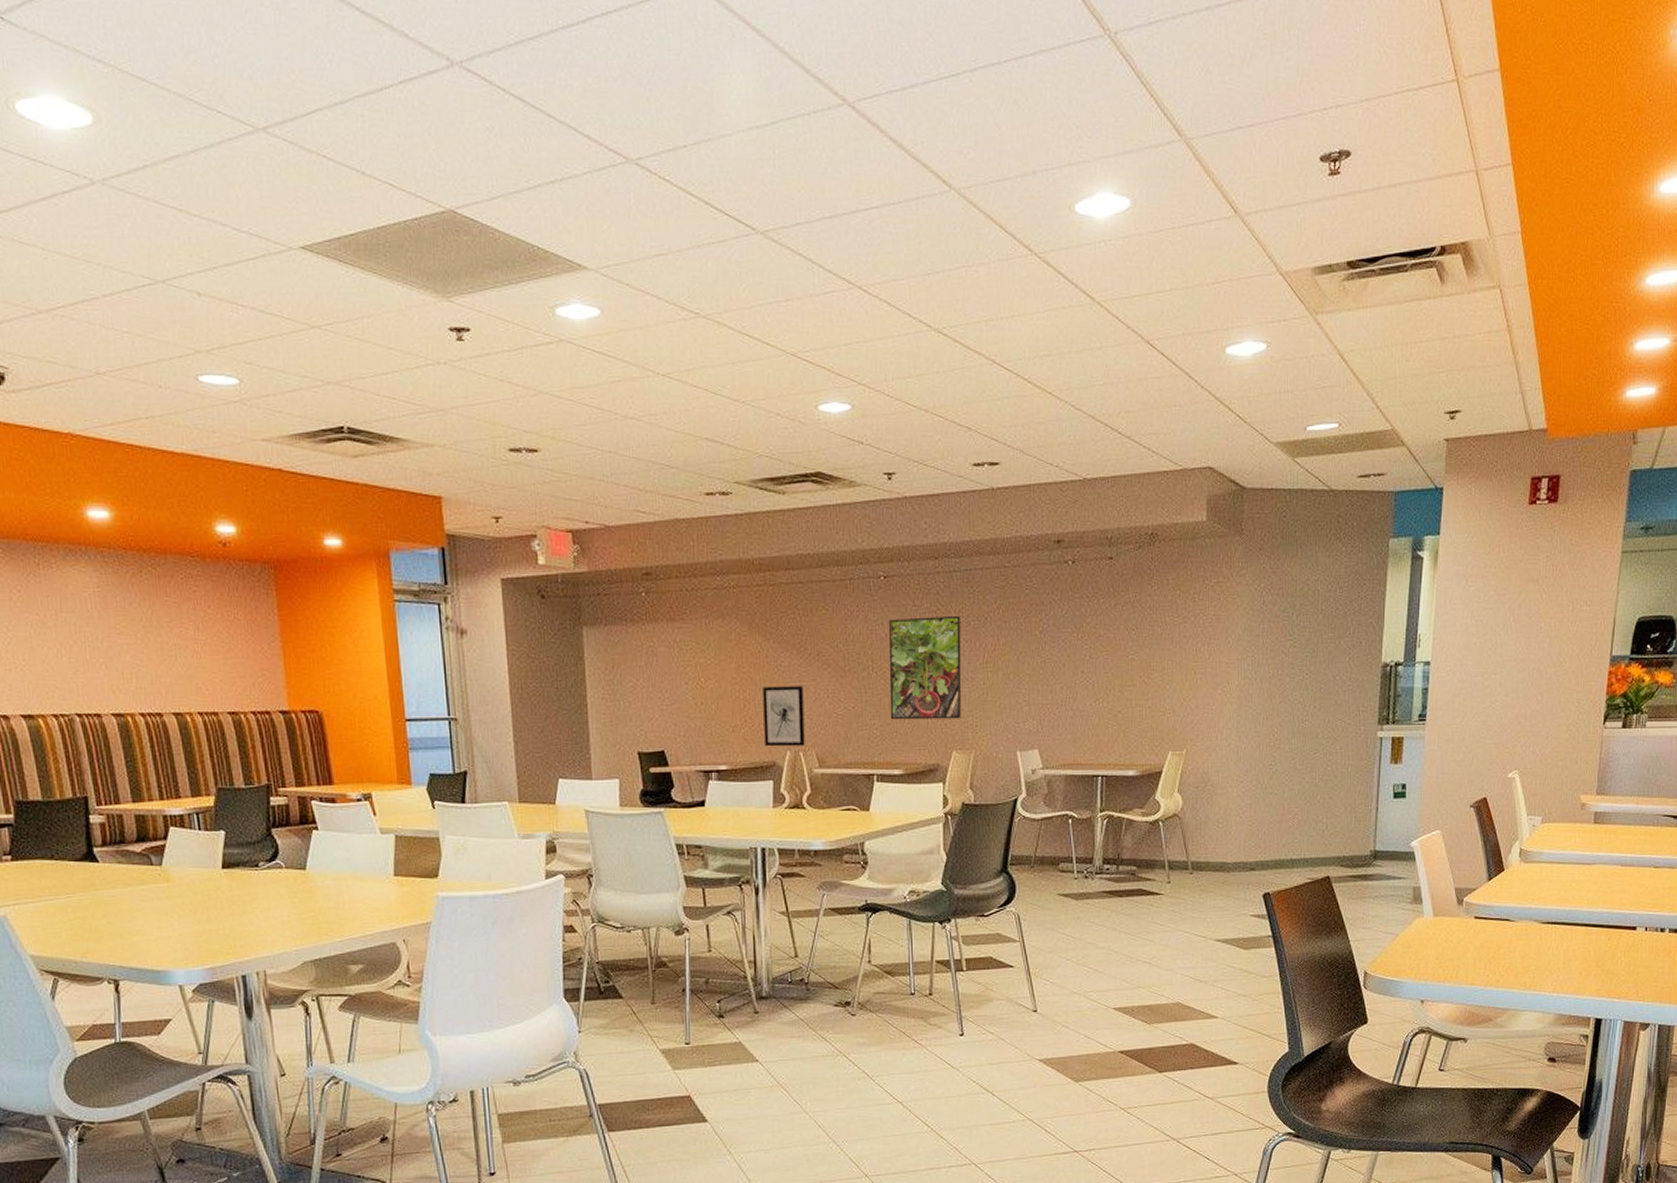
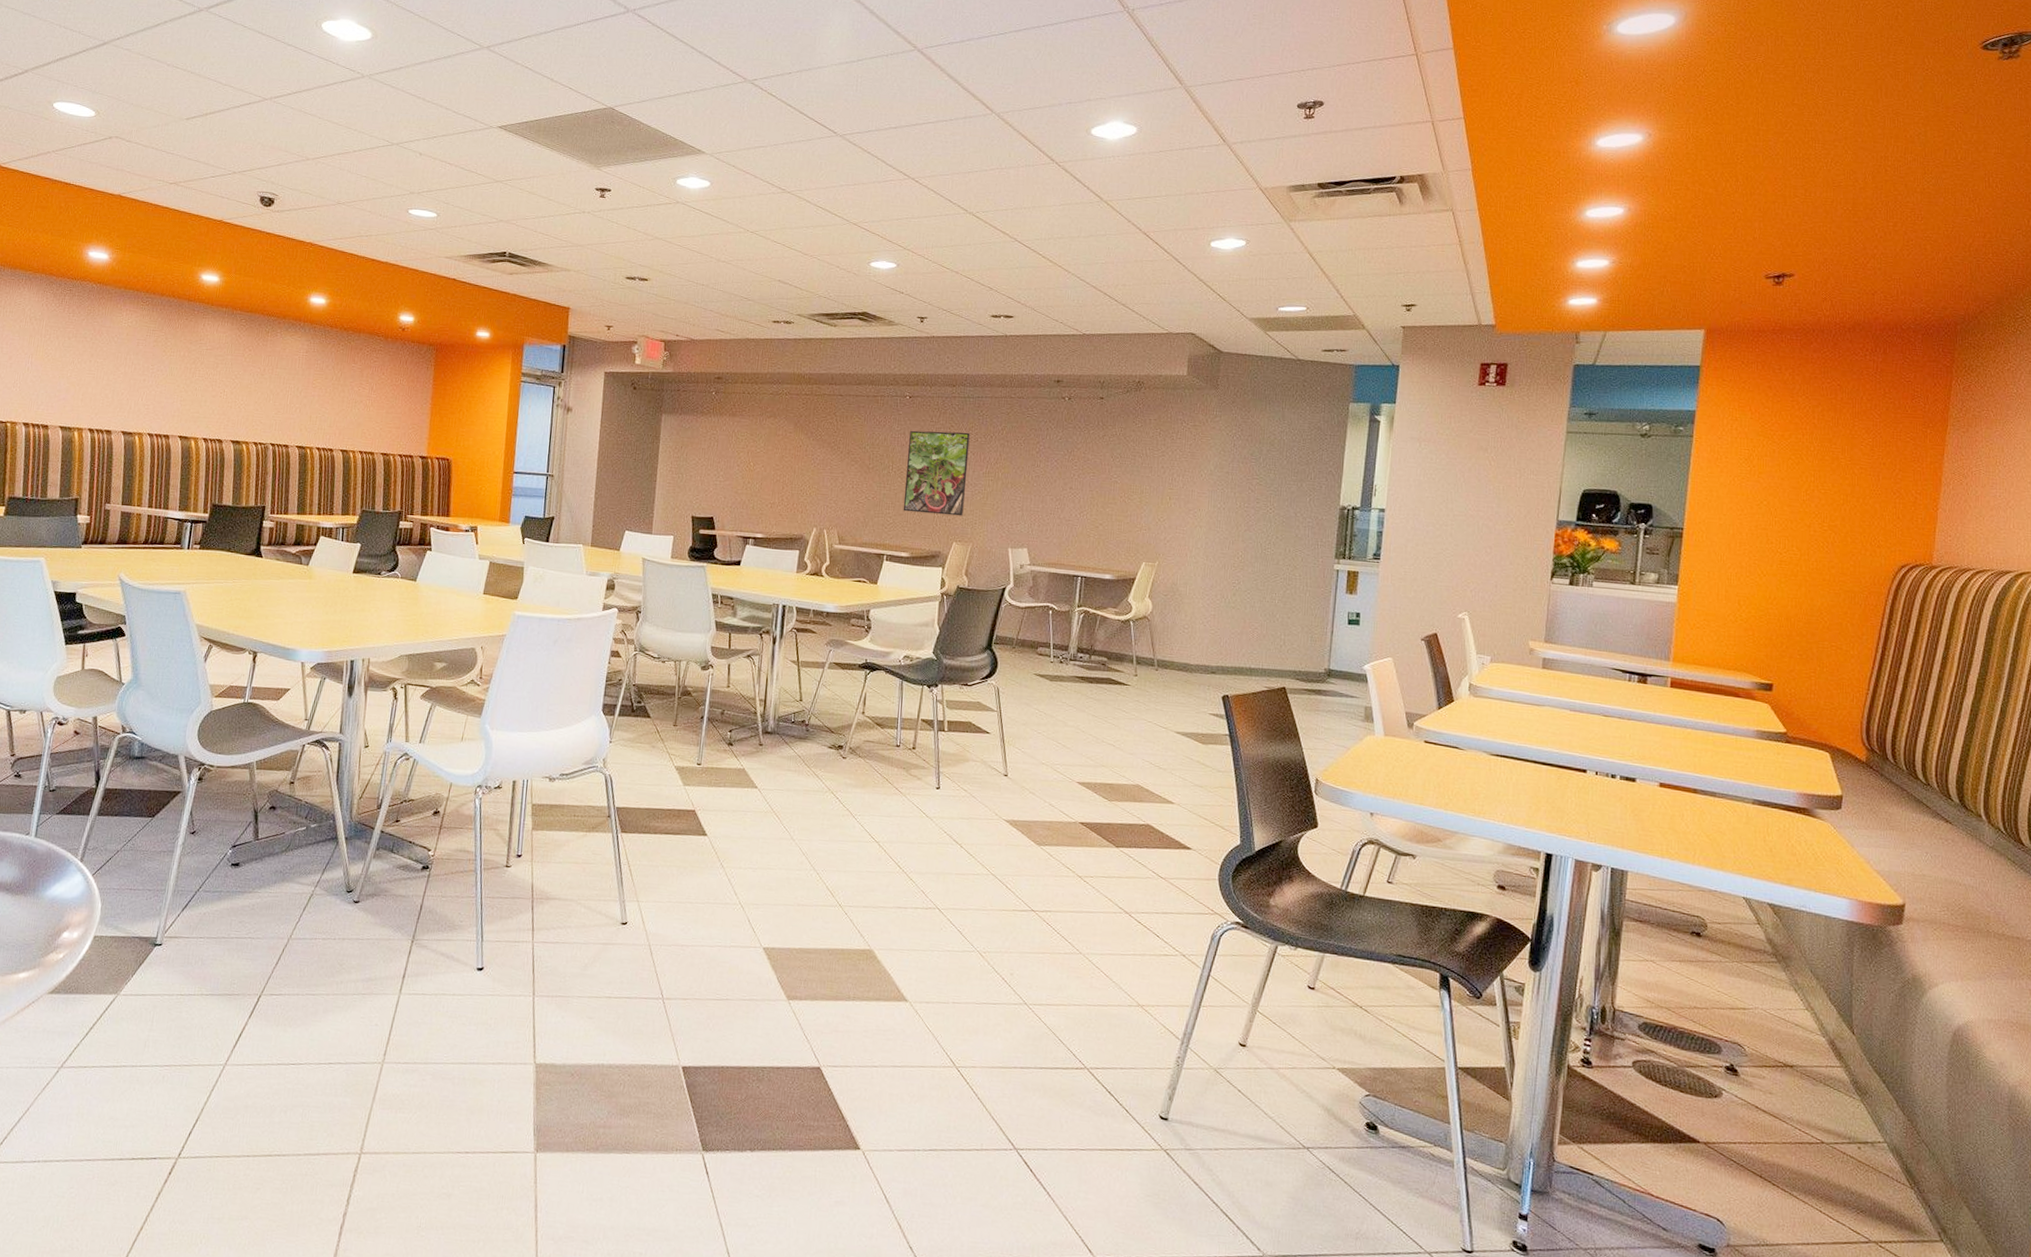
wall art: present [763,686,805,747] -> none [796,474,833,525]

